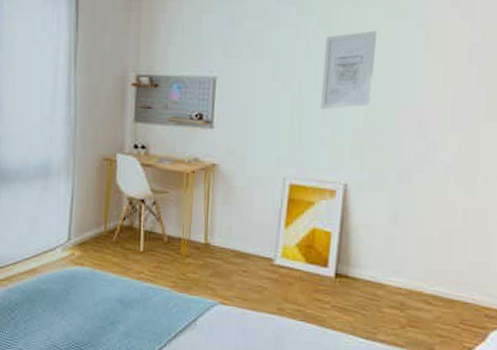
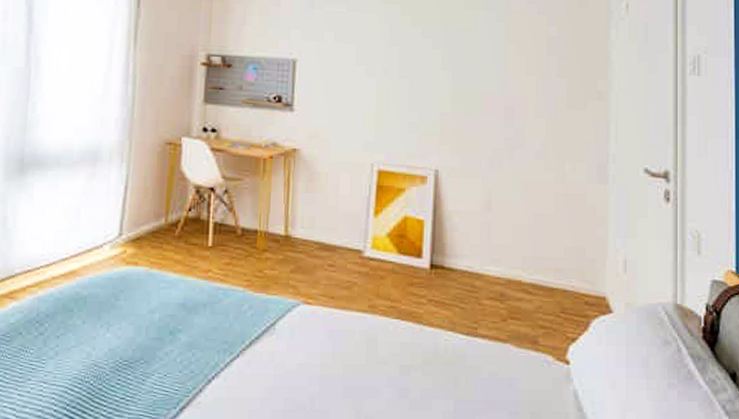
wall art: present [321,30,377,109] -> none [407,20,459,94]

